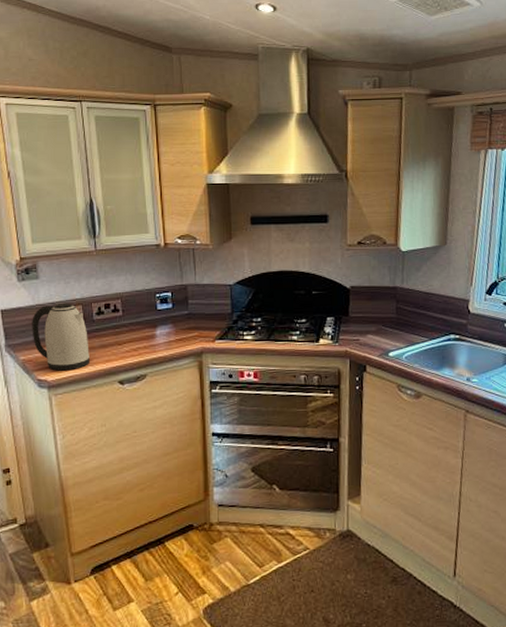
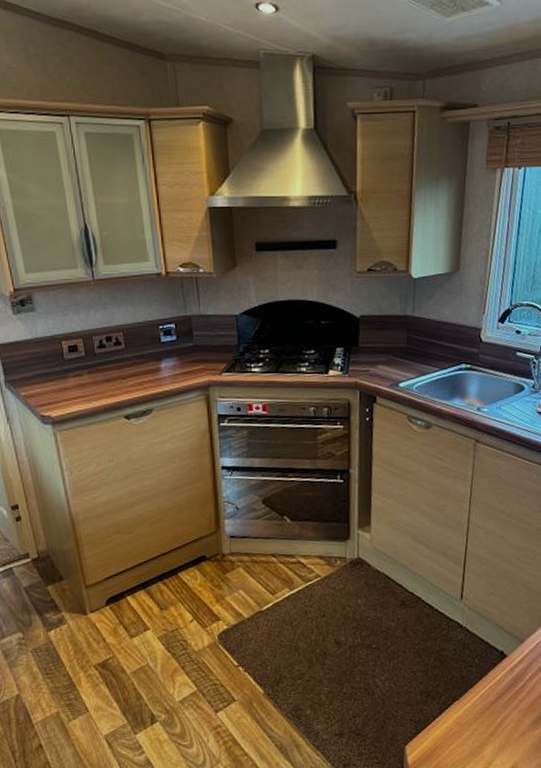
kettle: present [32,304,89,371] -> none [31,337,93,407]

